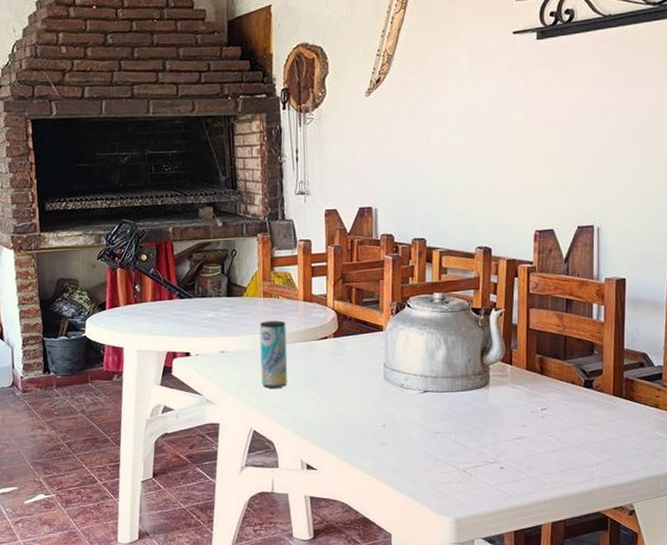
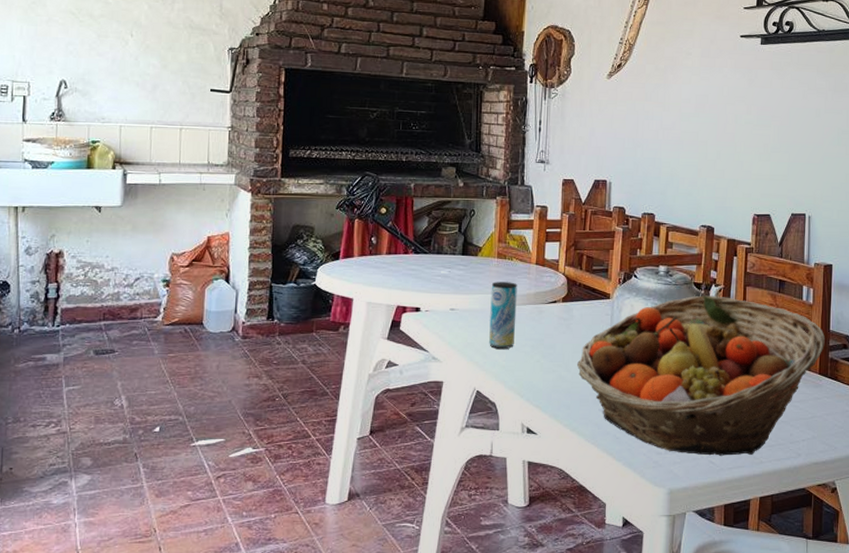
fruit basket: none [352,320,619,483] -> present [576,295,825,456]

